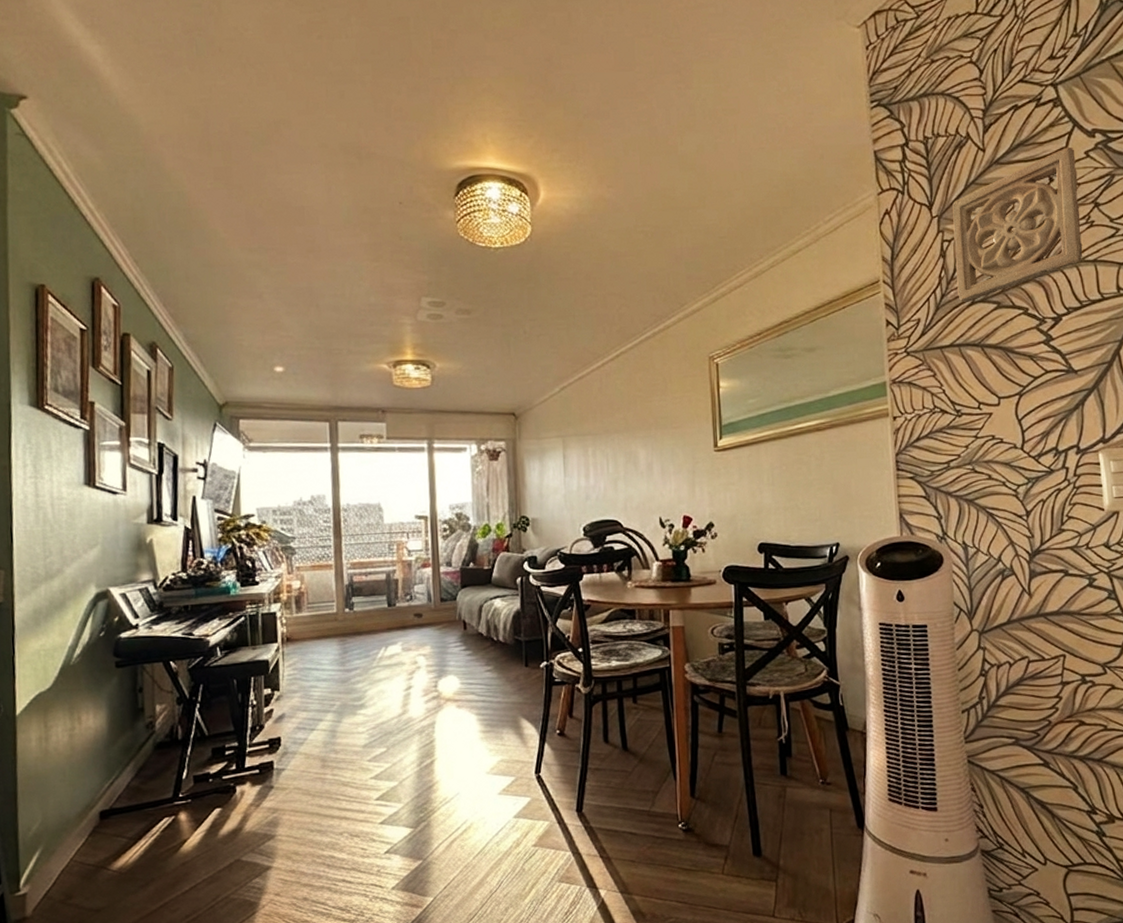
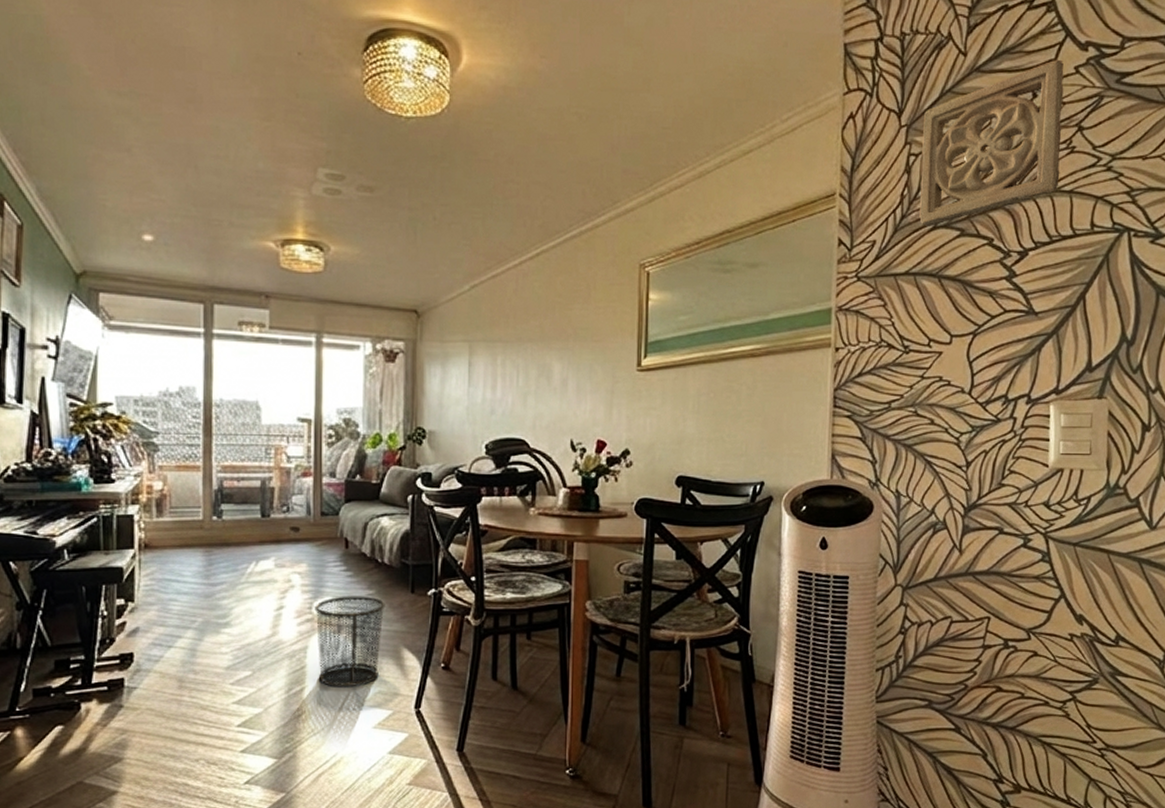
waste bin: none [439,672,503,758] -> present [314,596,385,687]

